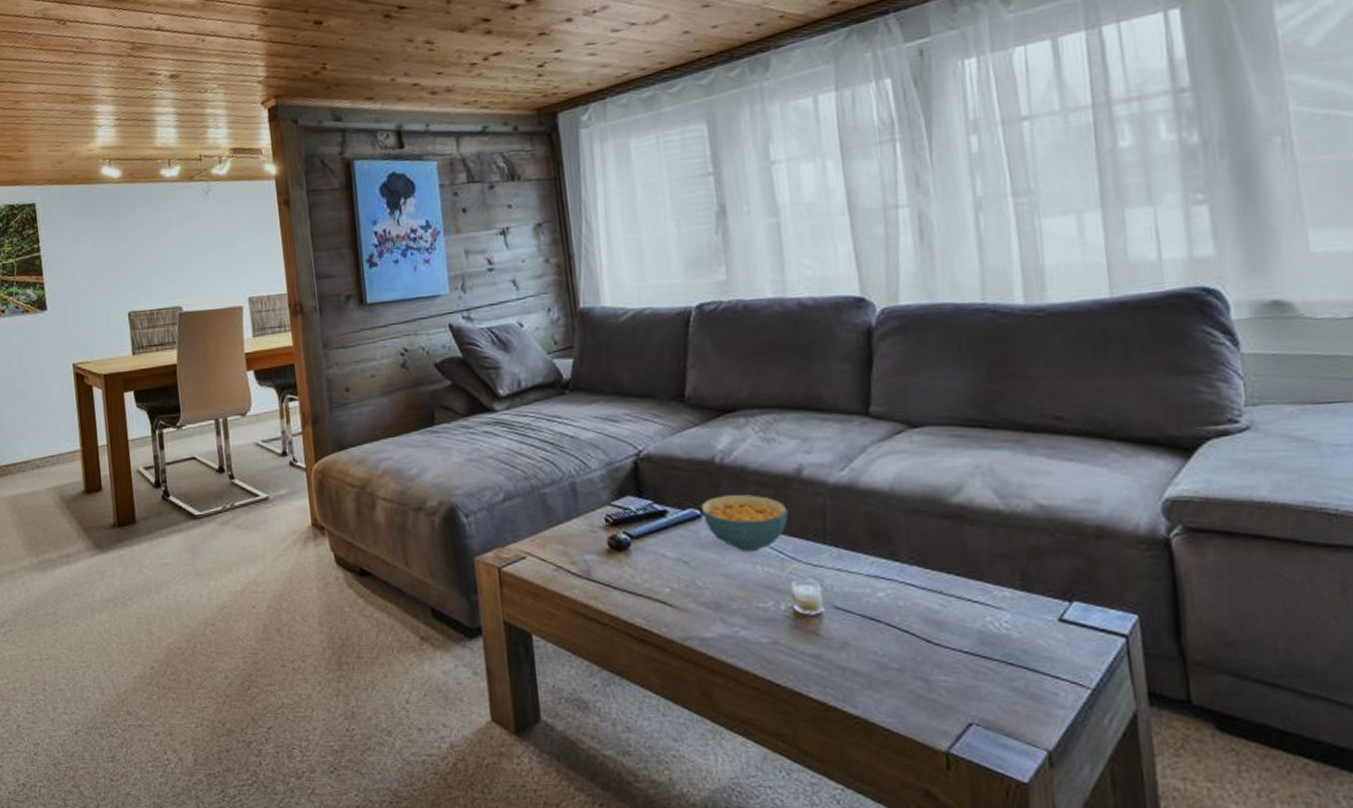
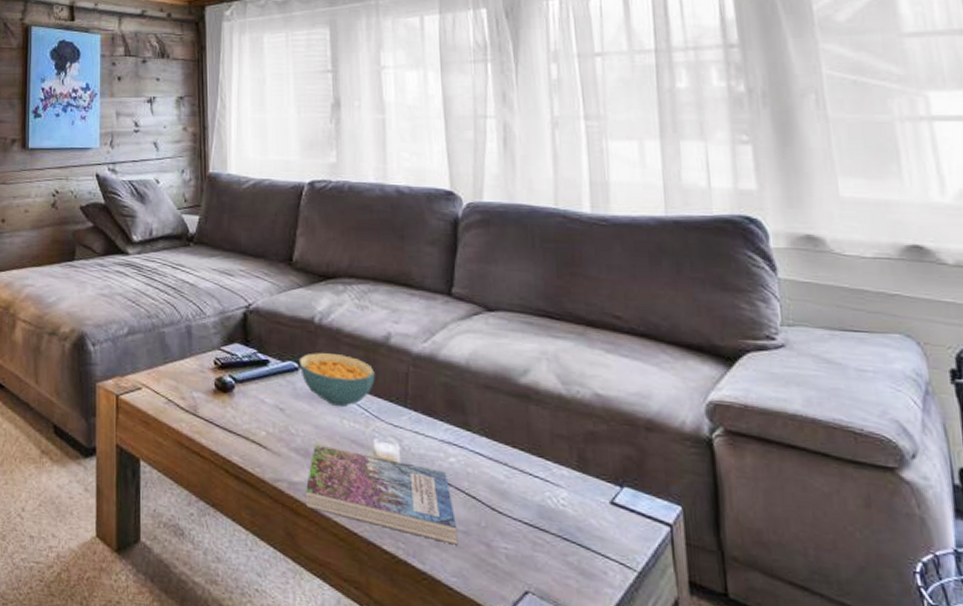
book: none [720,595,893,684] -> present [306,444,458,545]

